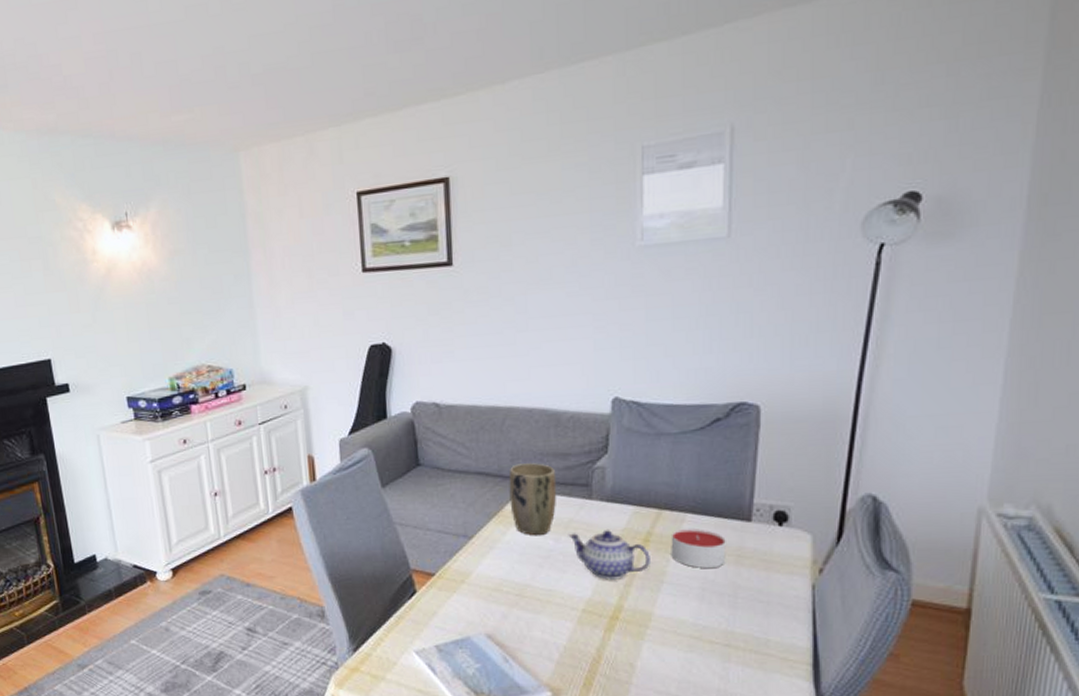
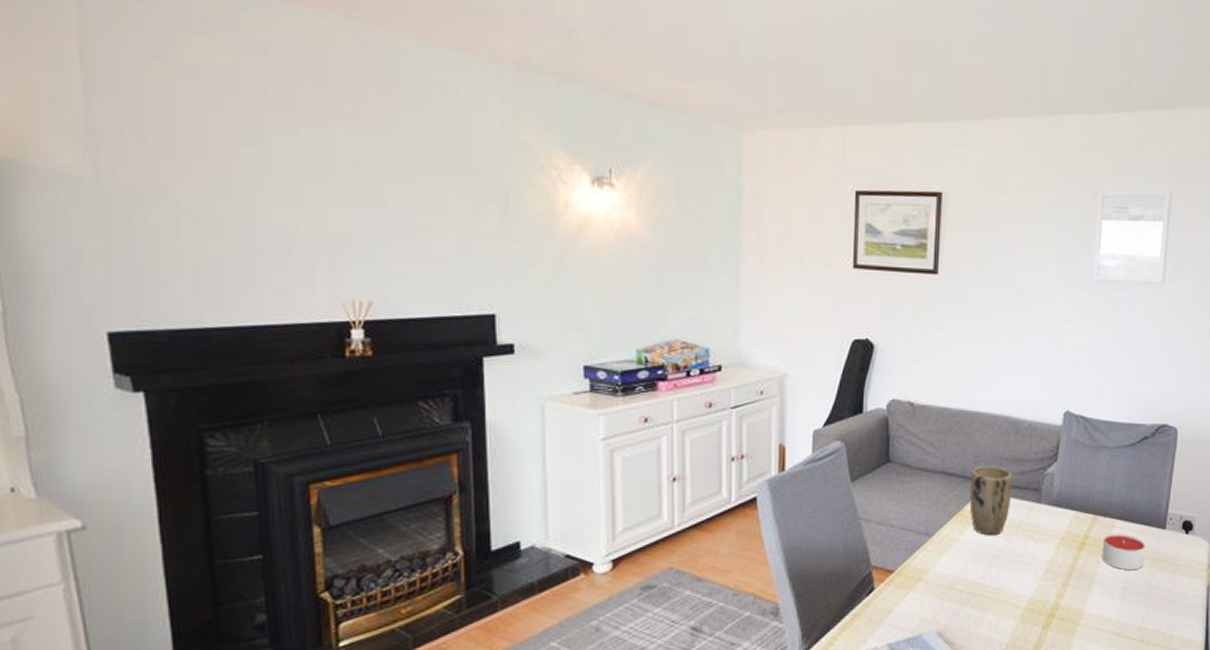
teapot: present [568,530,650,581] -> none [1018,532,1085,581]

